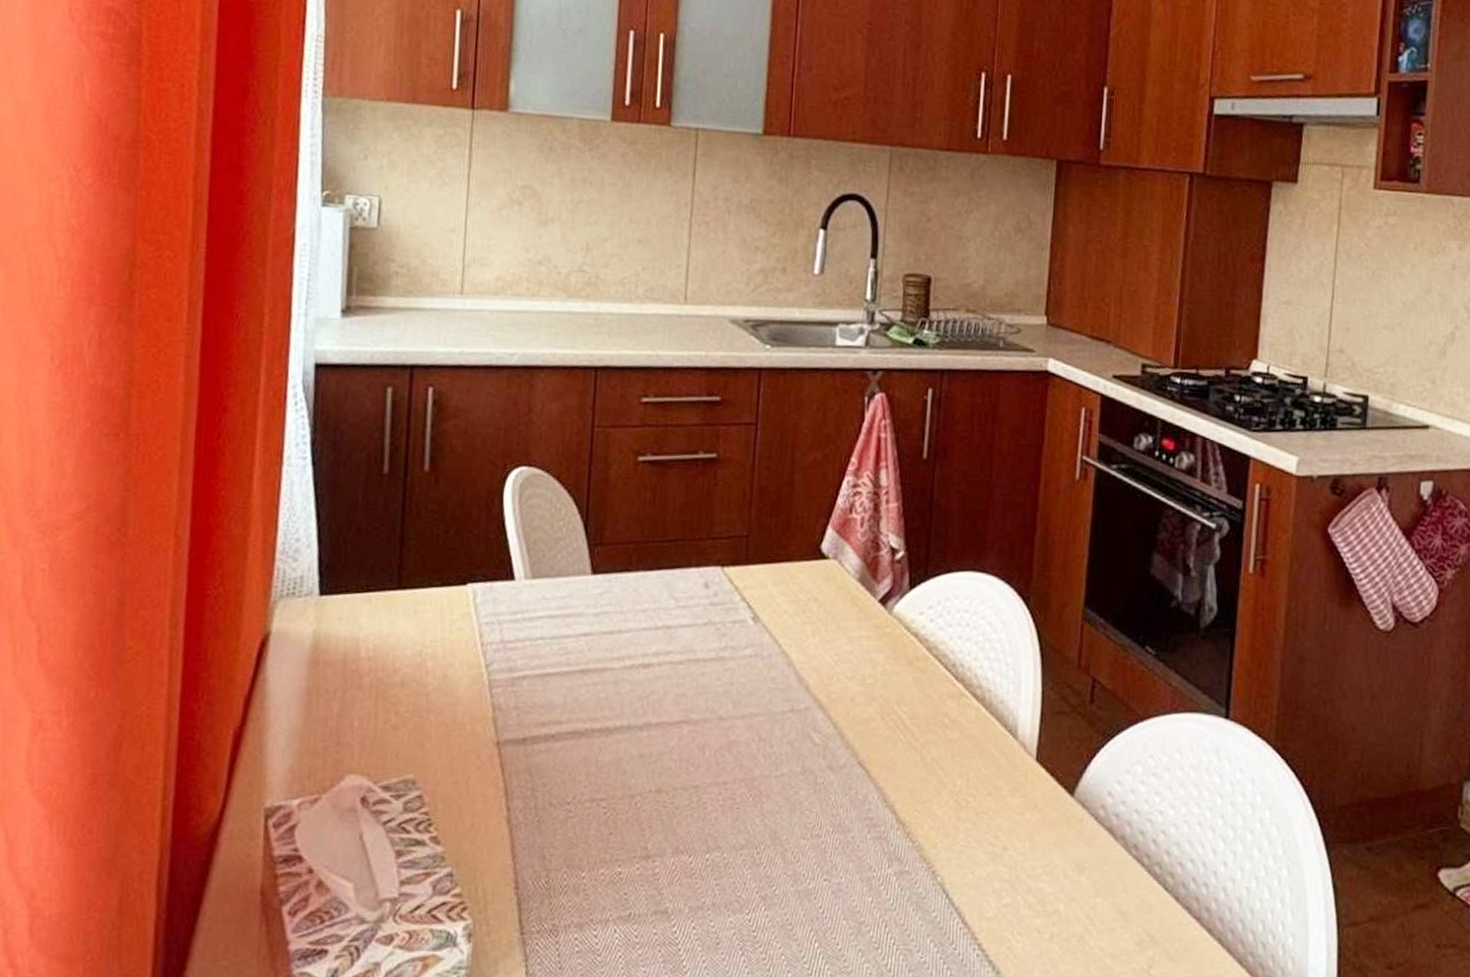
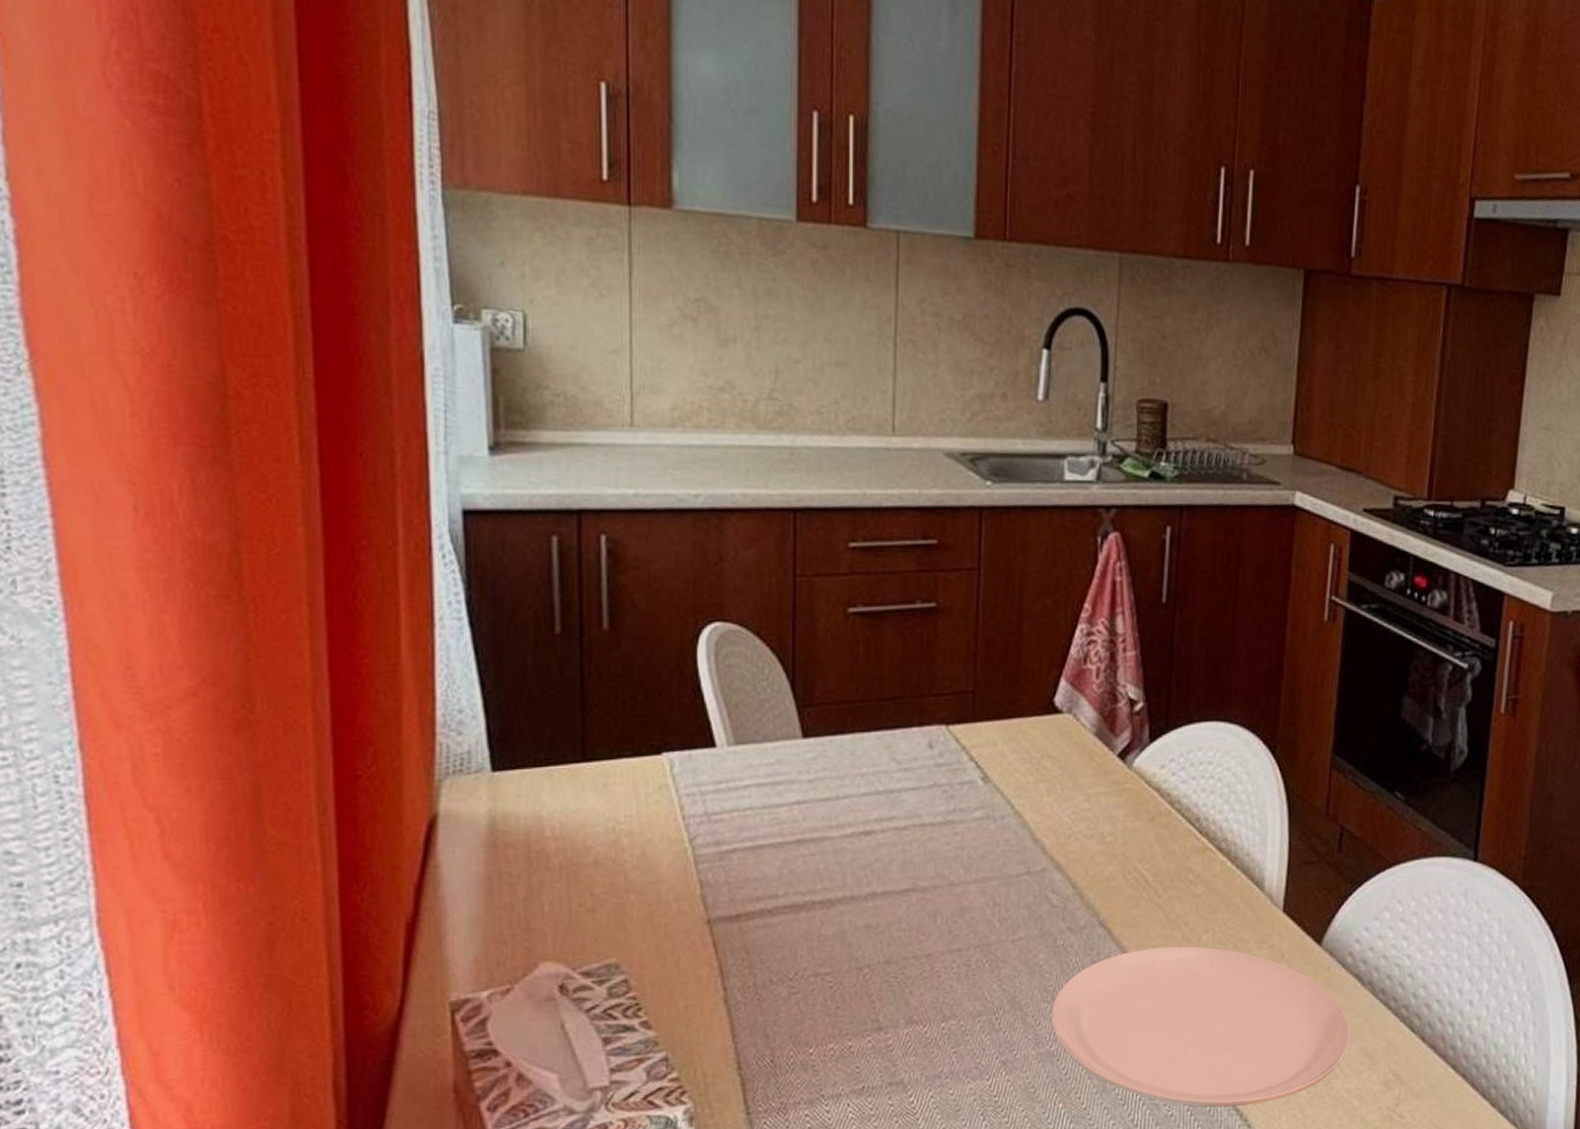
plate: none [810,789,1103,958] -> present [1051,946,1351,1108]

